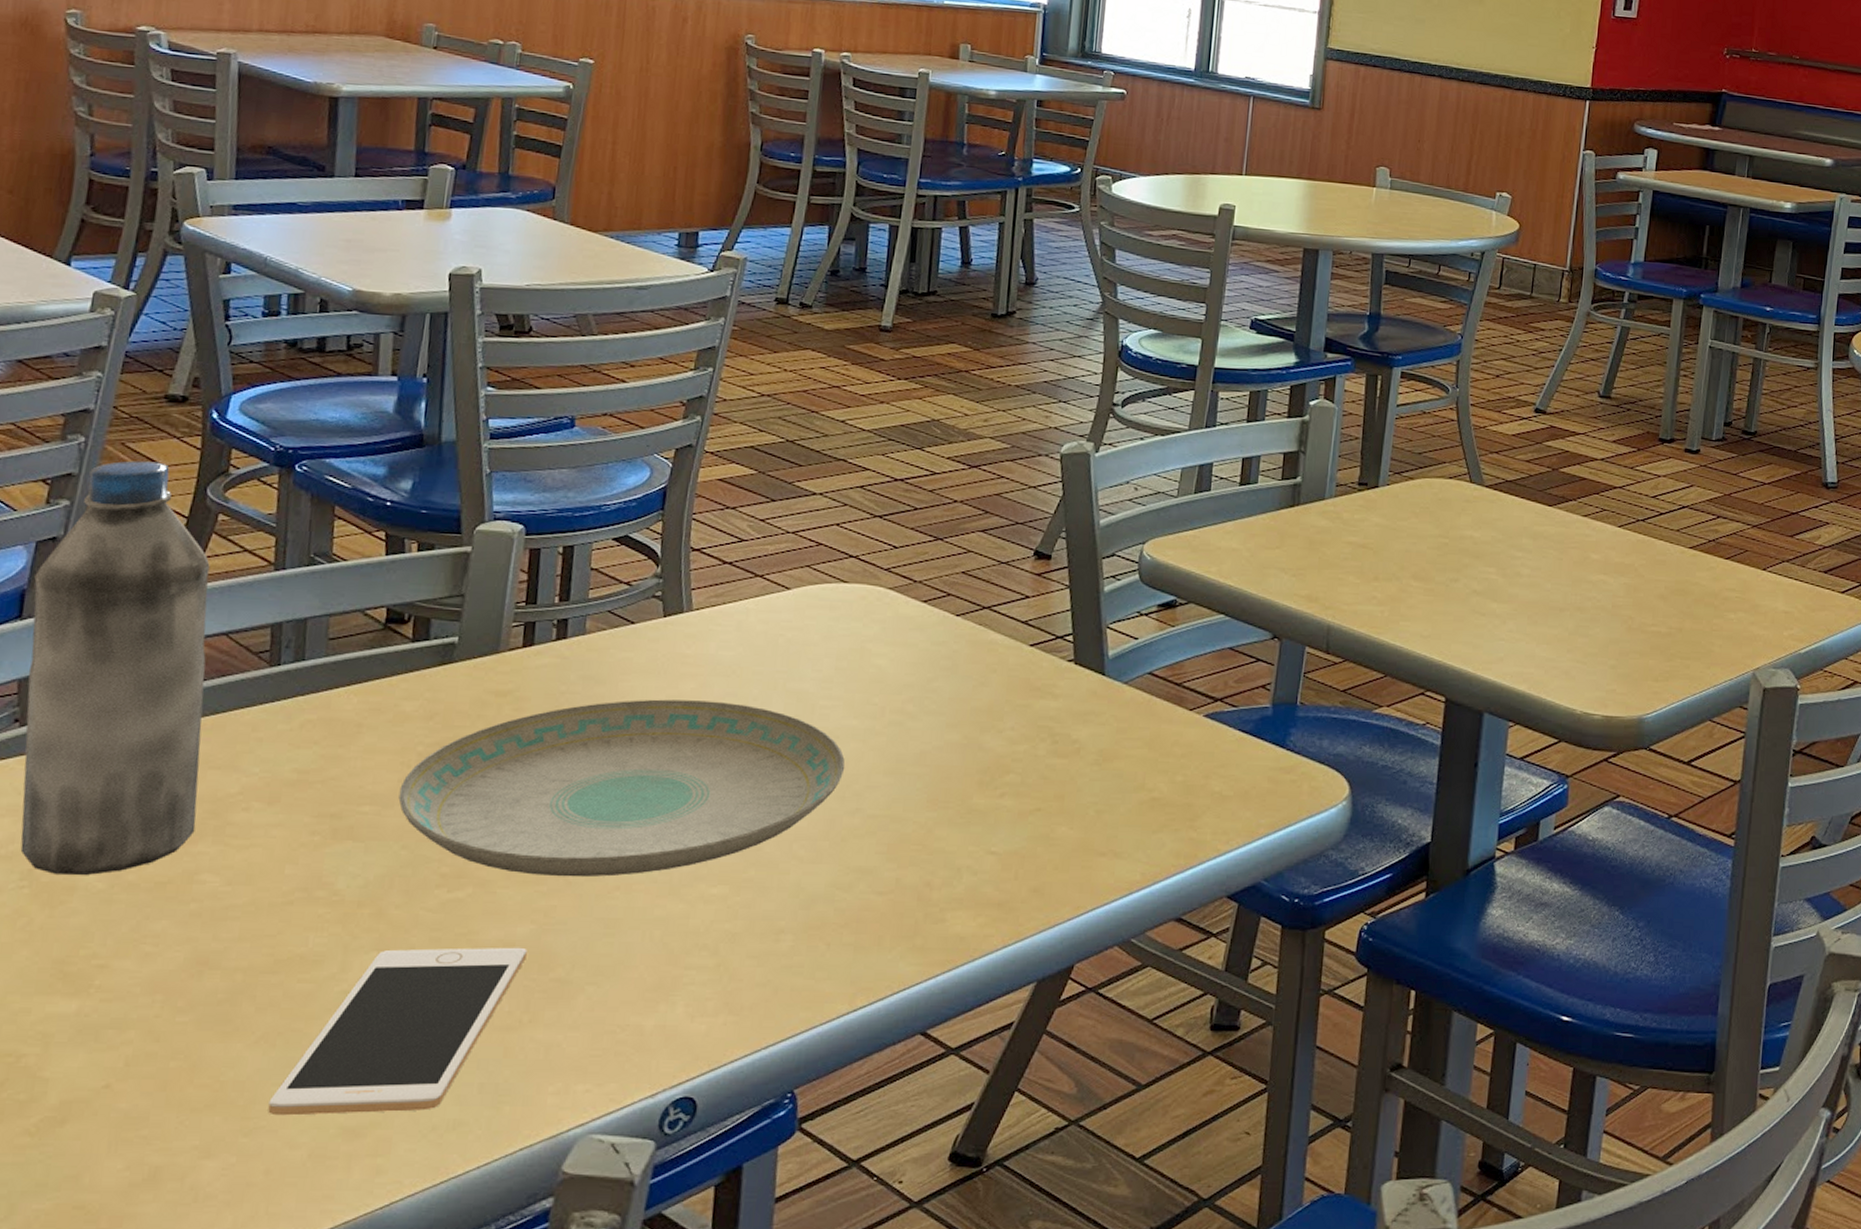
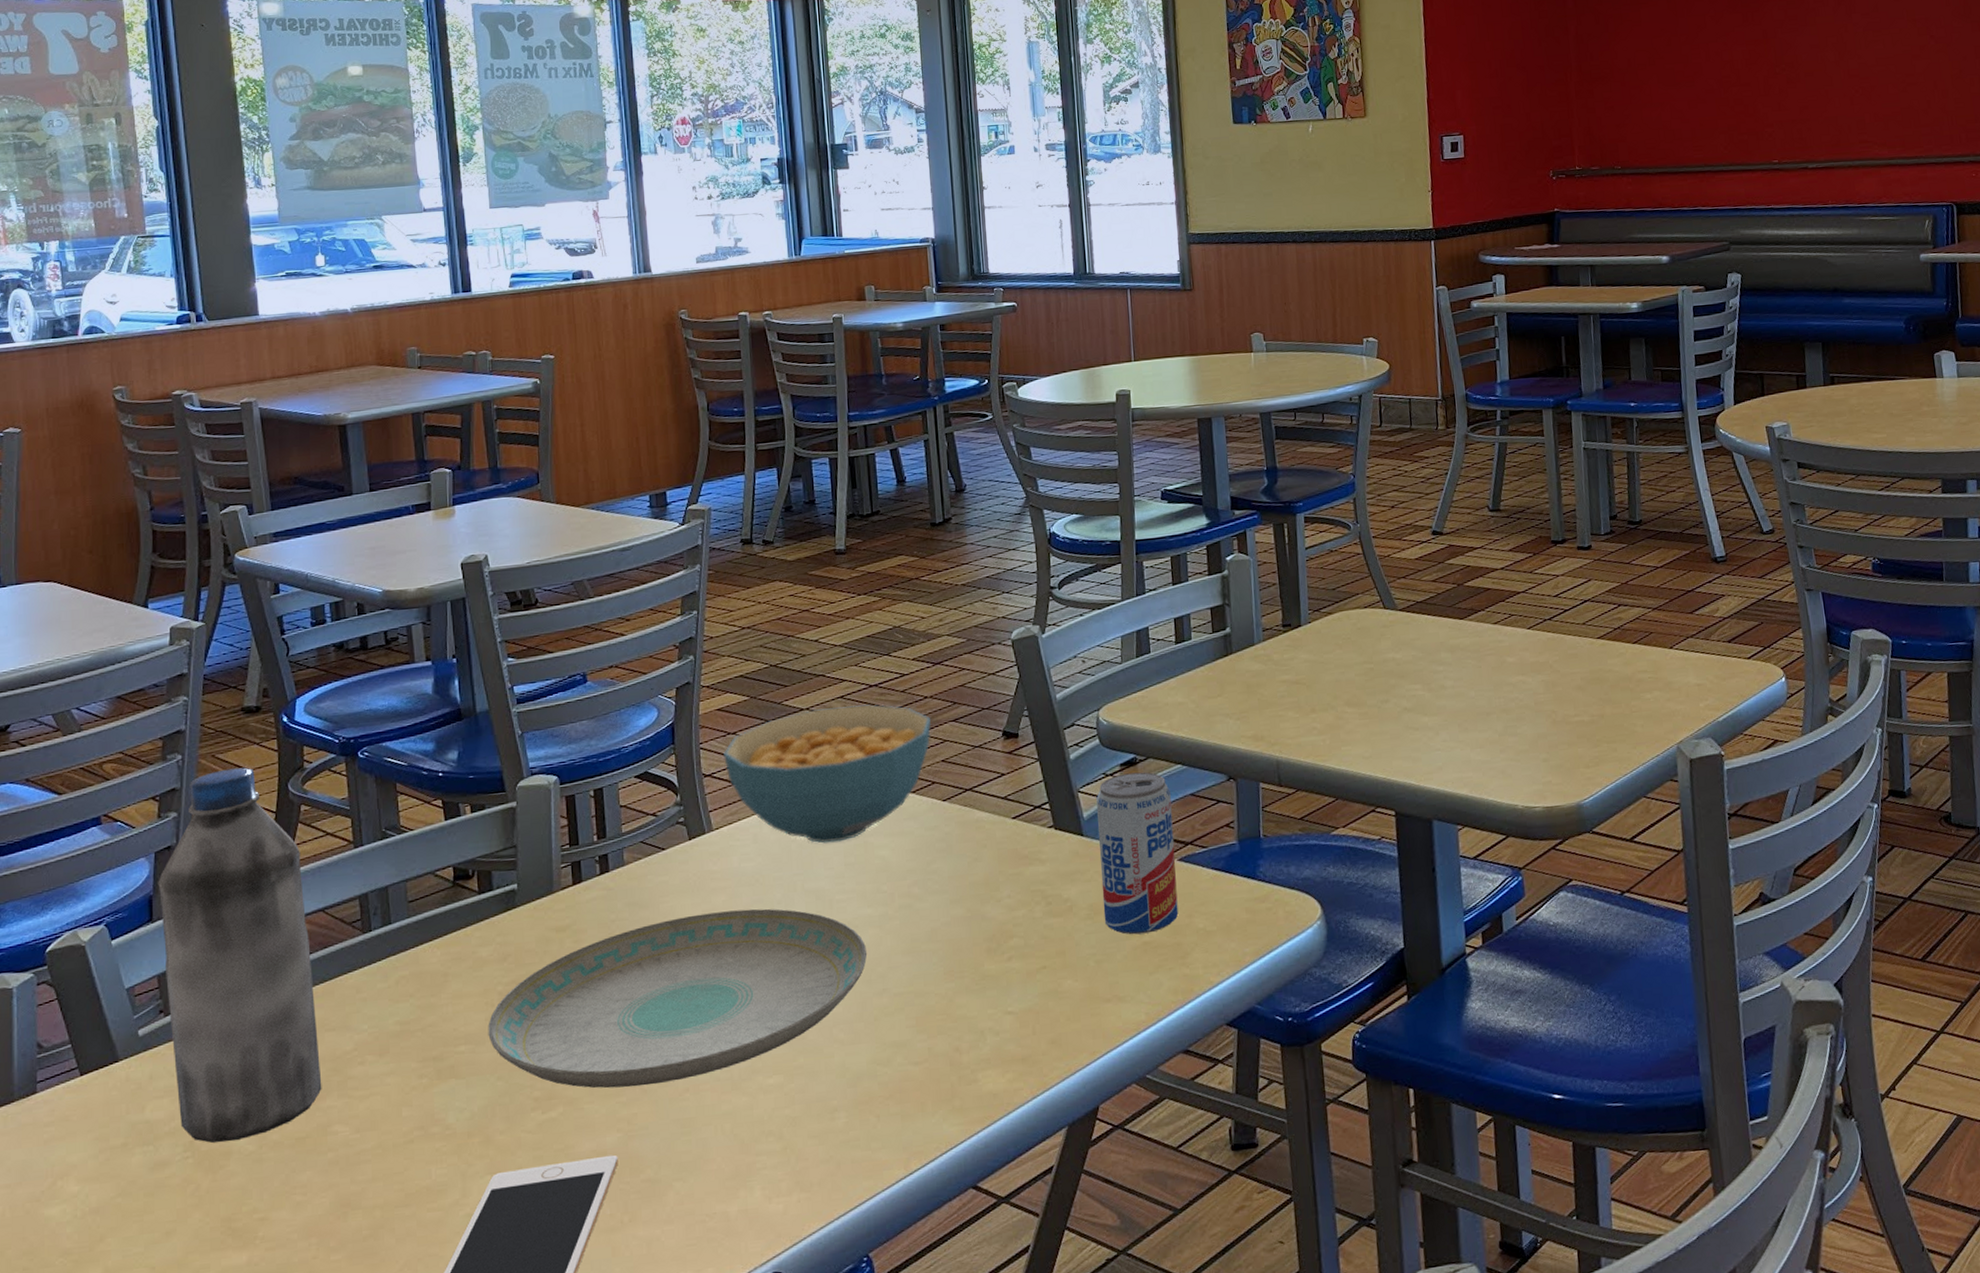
cereal bowl: none [717,496,958,643] -> present [723,704,932,844]
beverage can: none [1112,615,1208,789] -> present [1096,772,1179,935]

